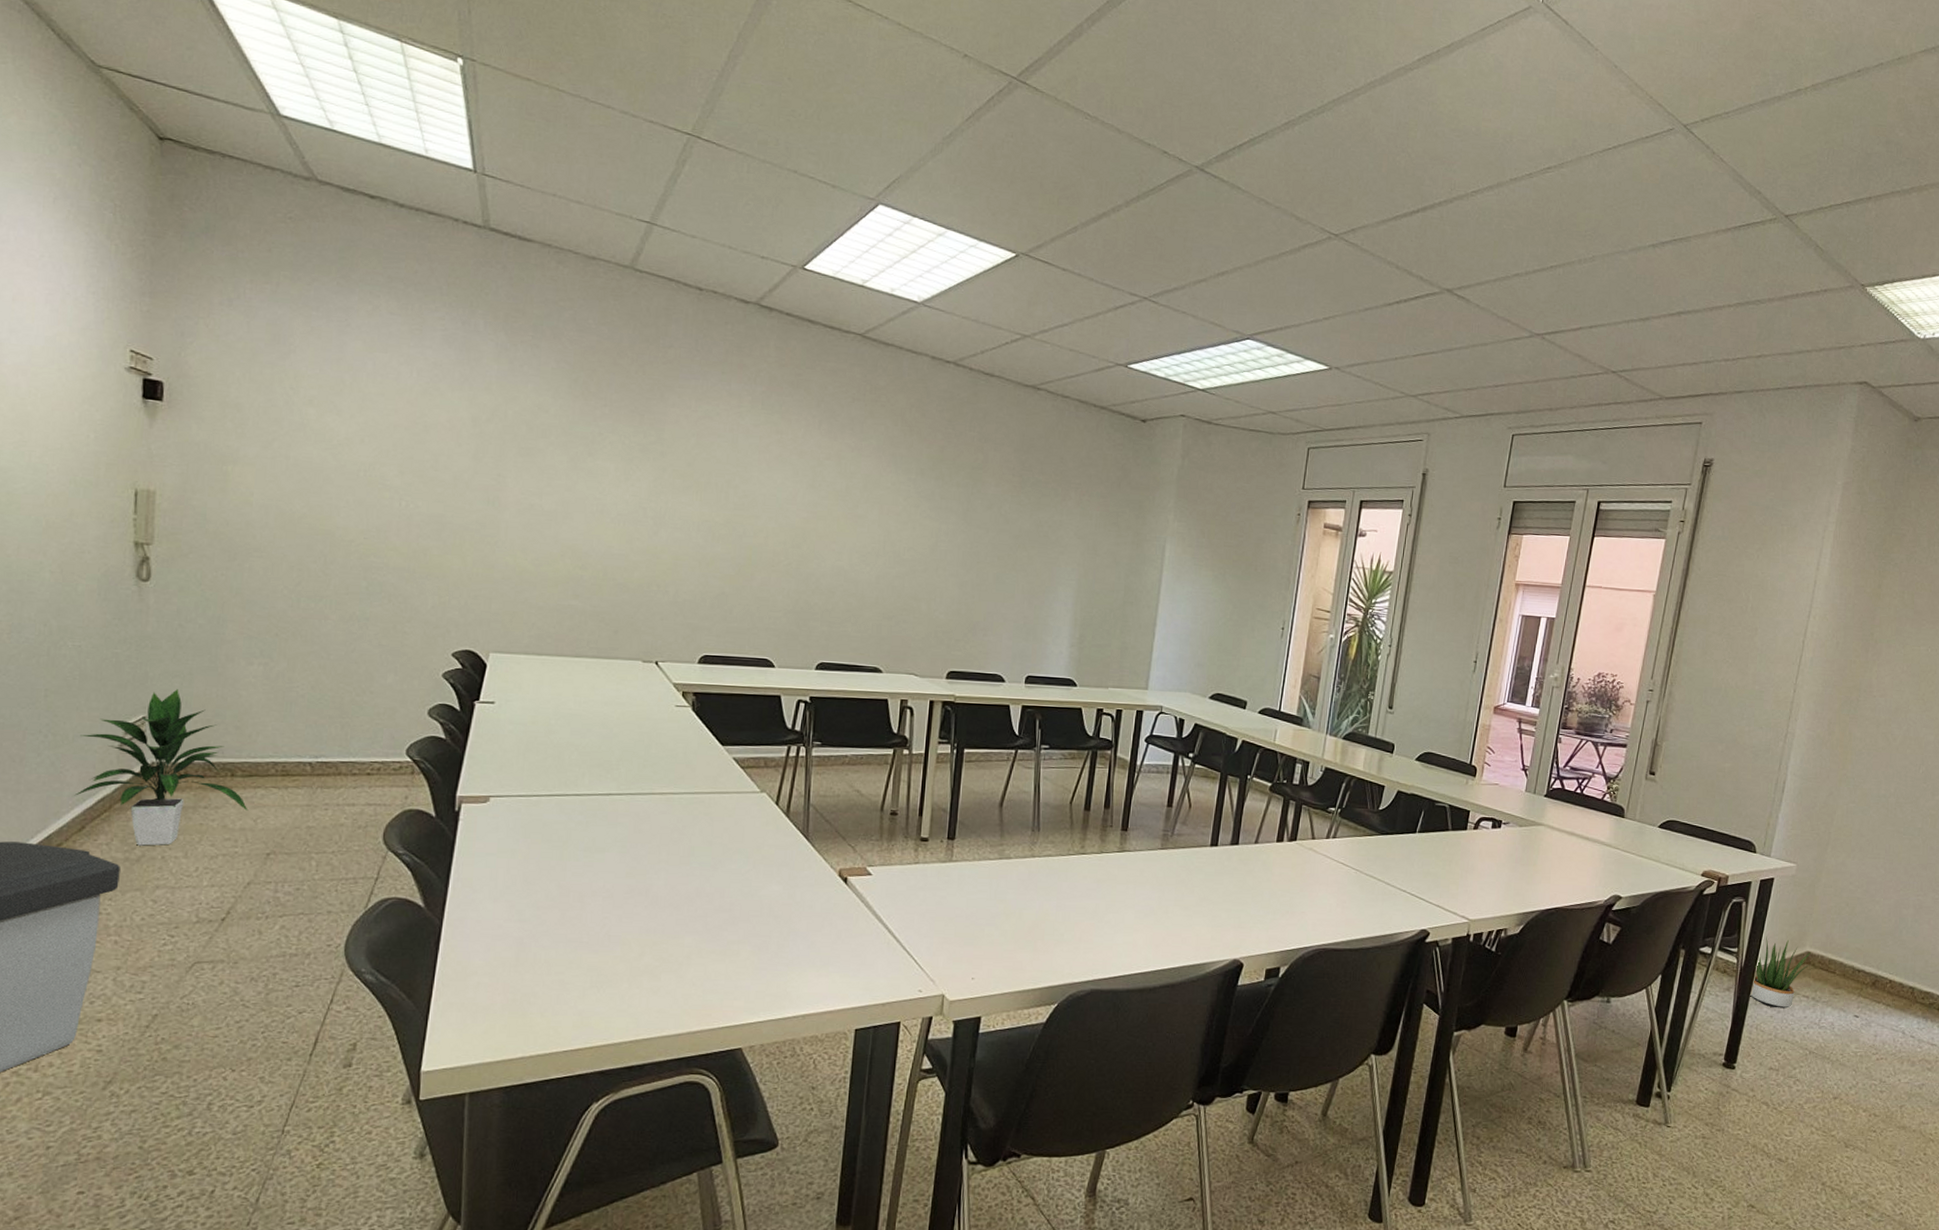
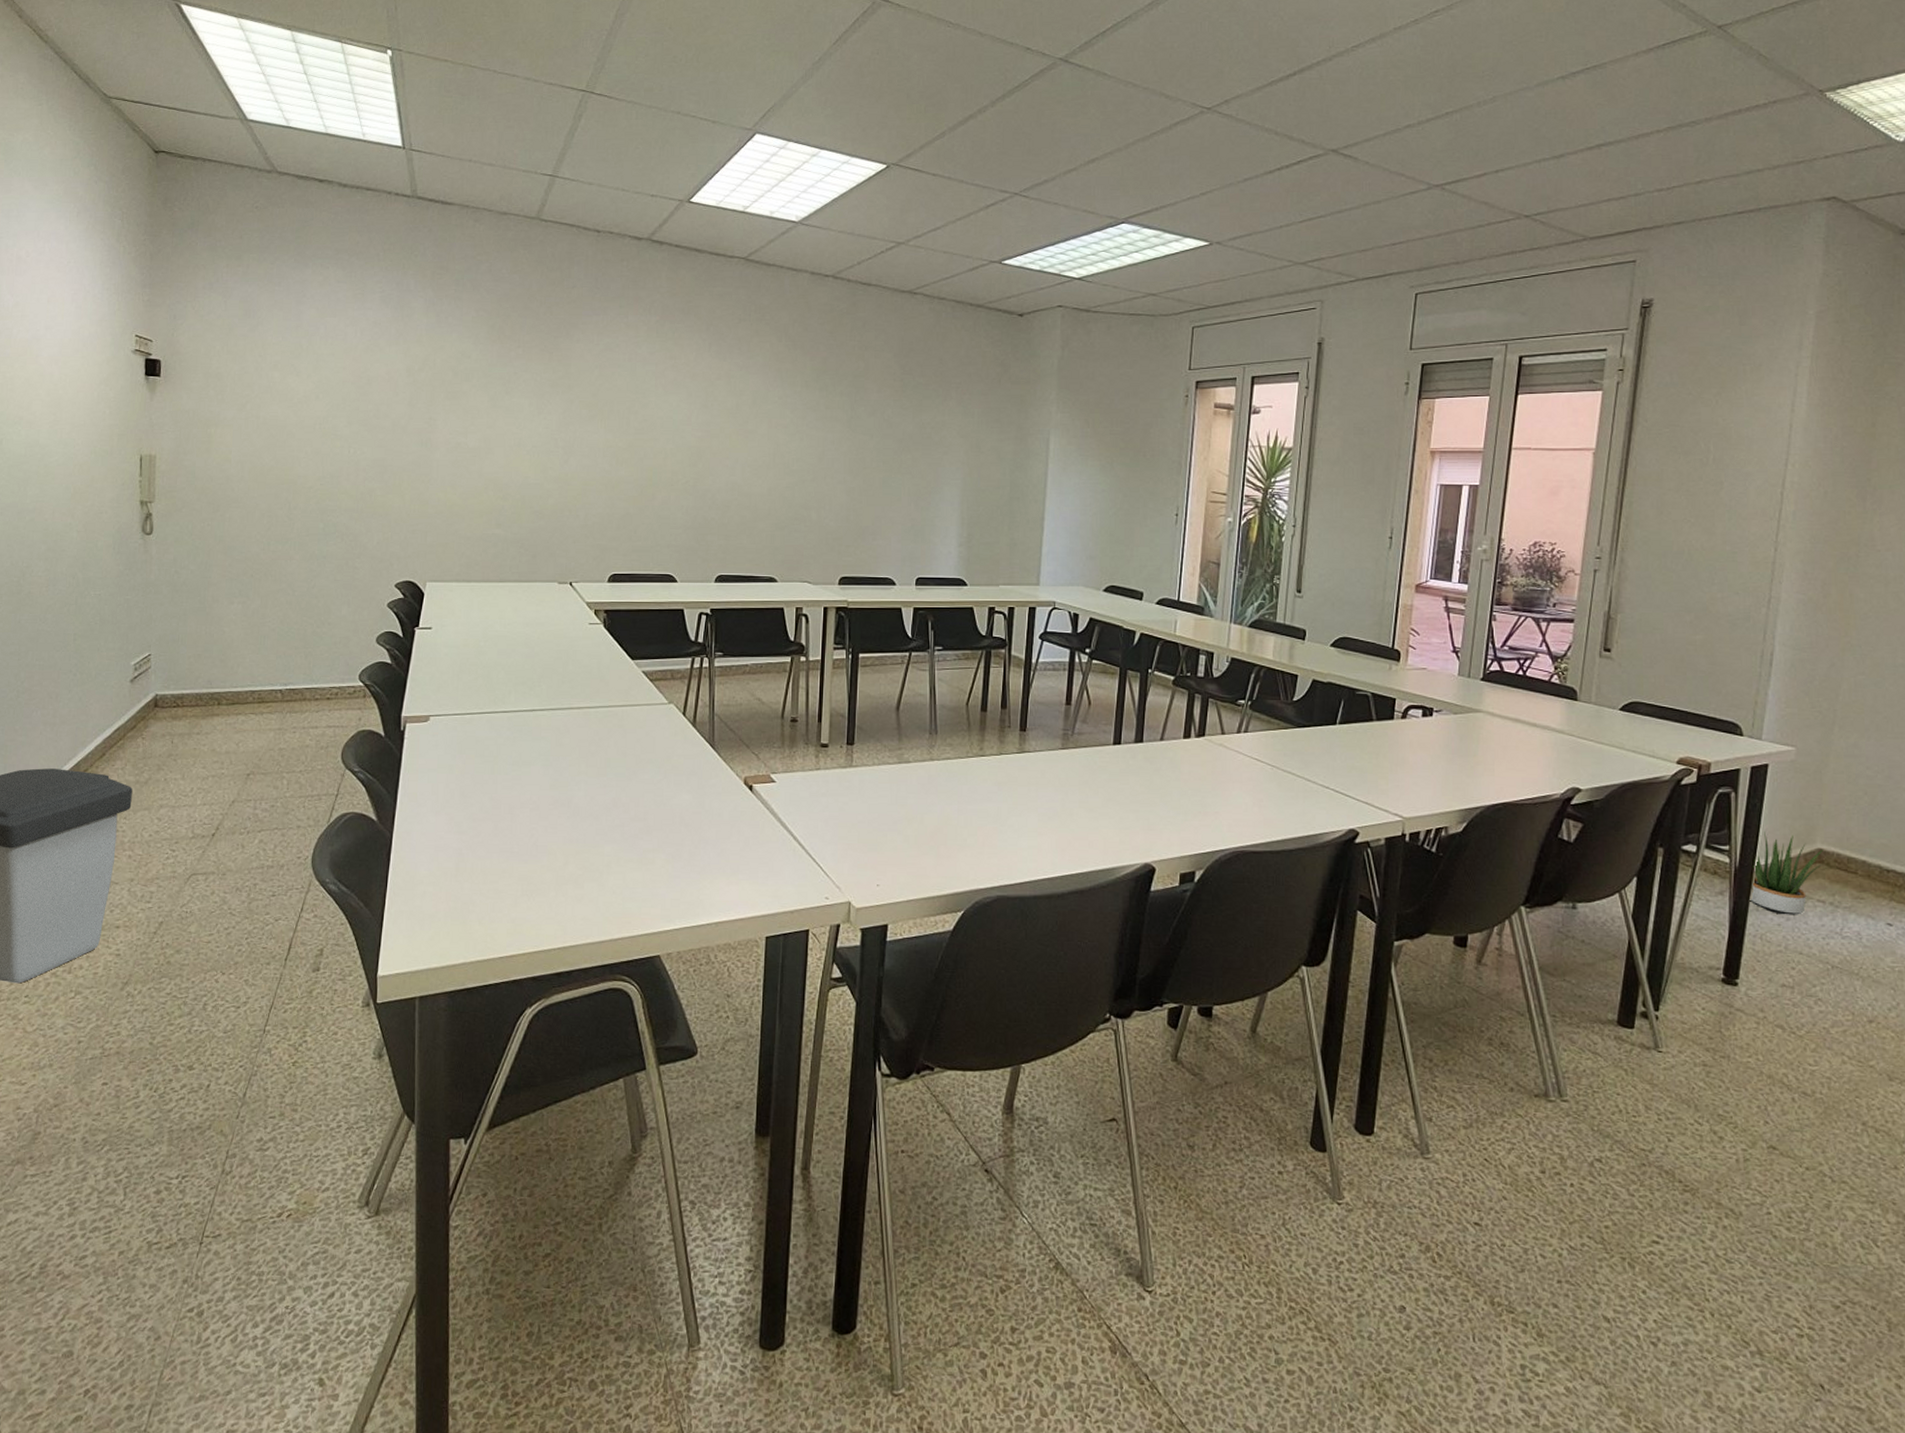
indoor plant: present [74,689,248,846] -> none [97,629,232,770]

